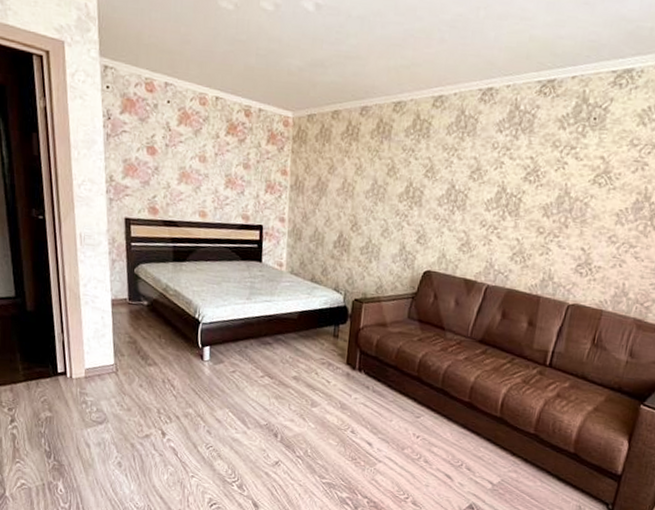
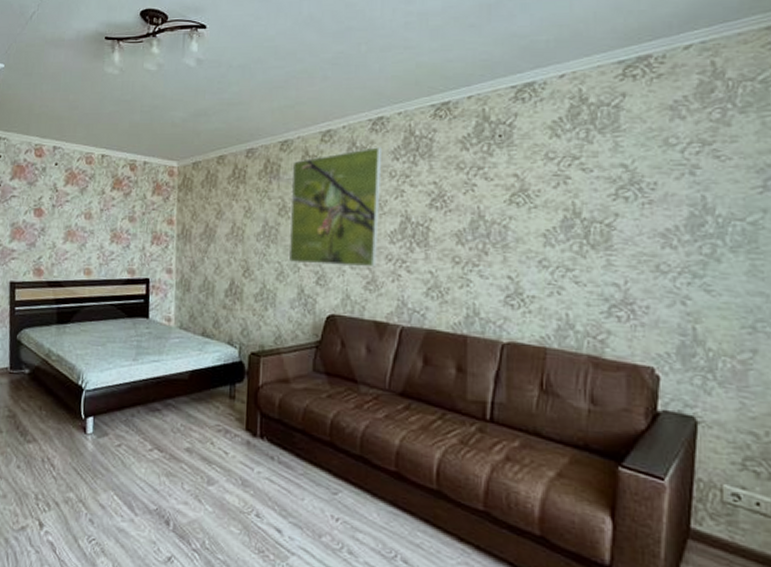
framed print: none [394,117,489,232] -> present [289,147,383,268]

